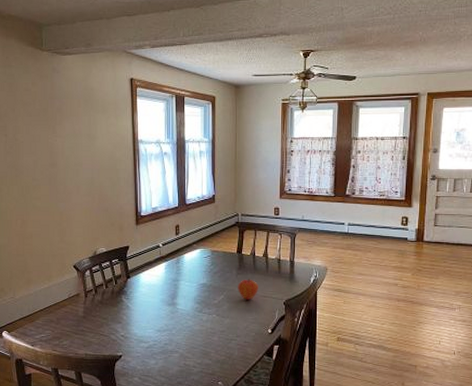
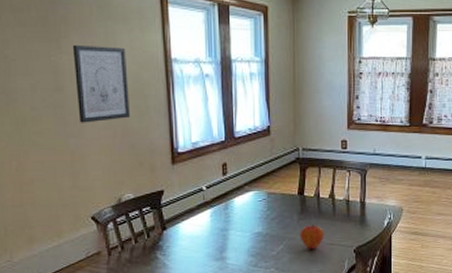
wall art: none [64,130,105,191] -> present [72,44,130,123]

